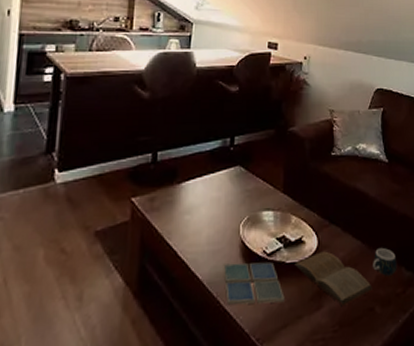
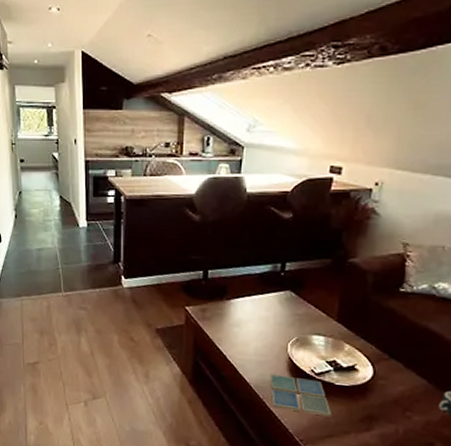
book: present [295,251,374,307] -> none [345,381,437,435]

